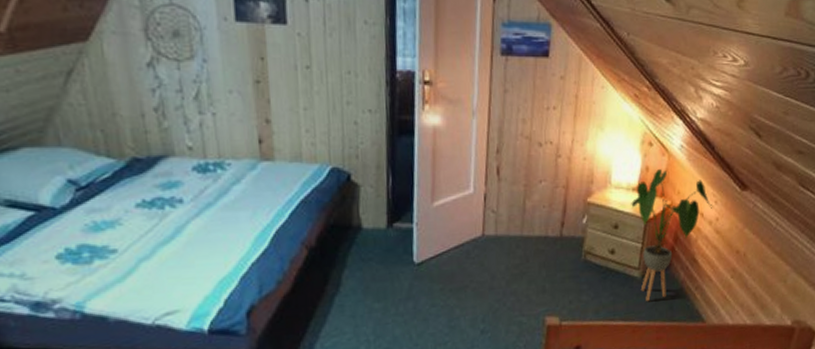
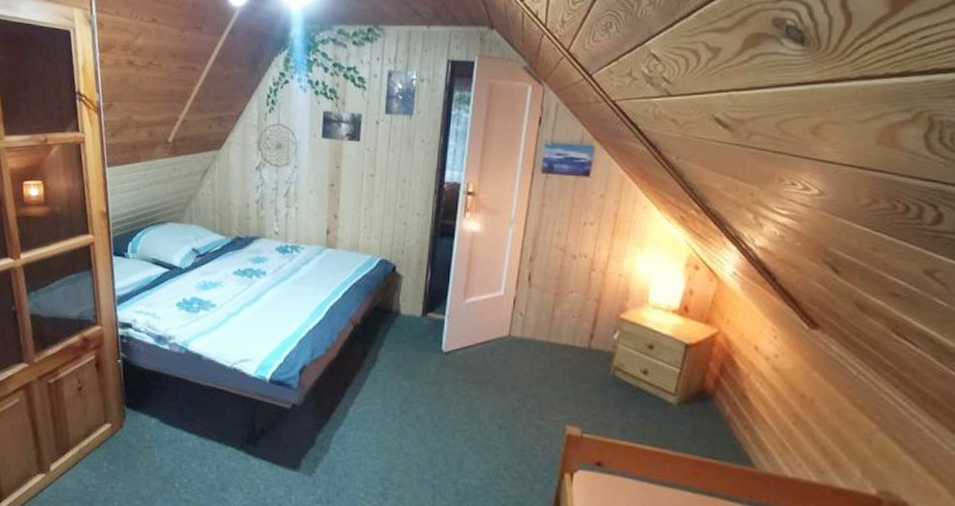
house plant: present [631,169,713,301] -> none [670,294,772,431]

